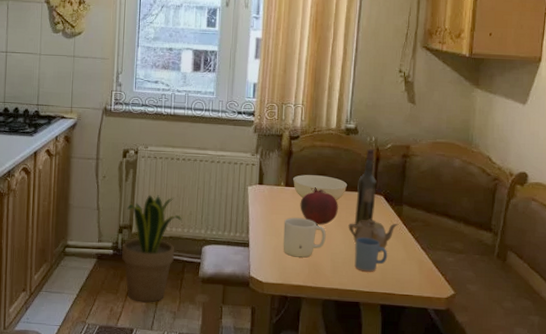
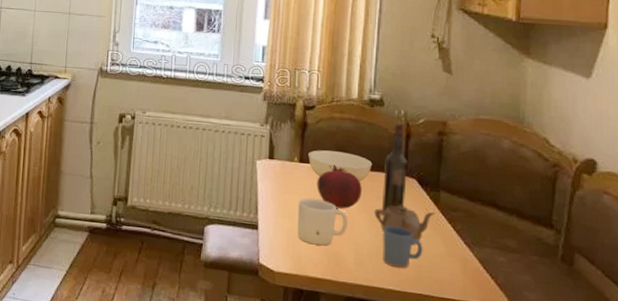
potted plant: present [122,195,182,303] -> none [116,164,182,286]

